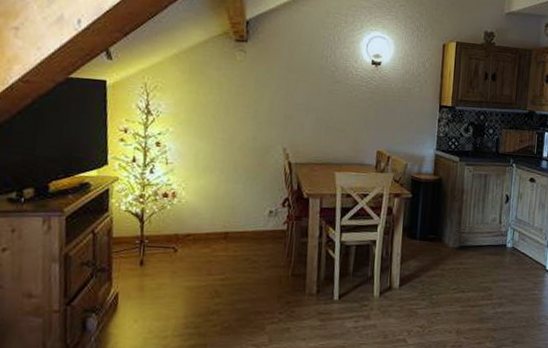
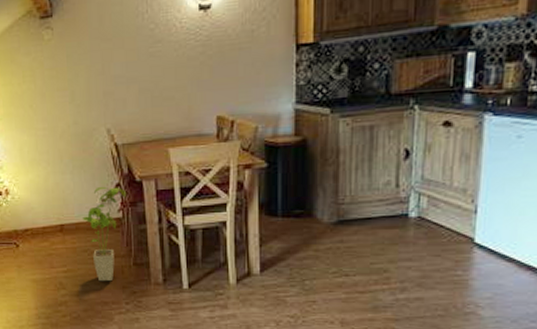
house plant: none [247,199,294,291] -> present [82,186,127,282]

